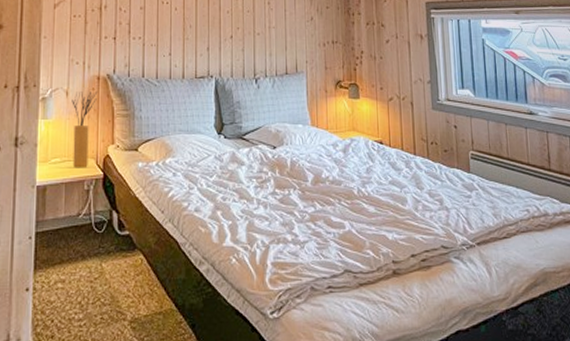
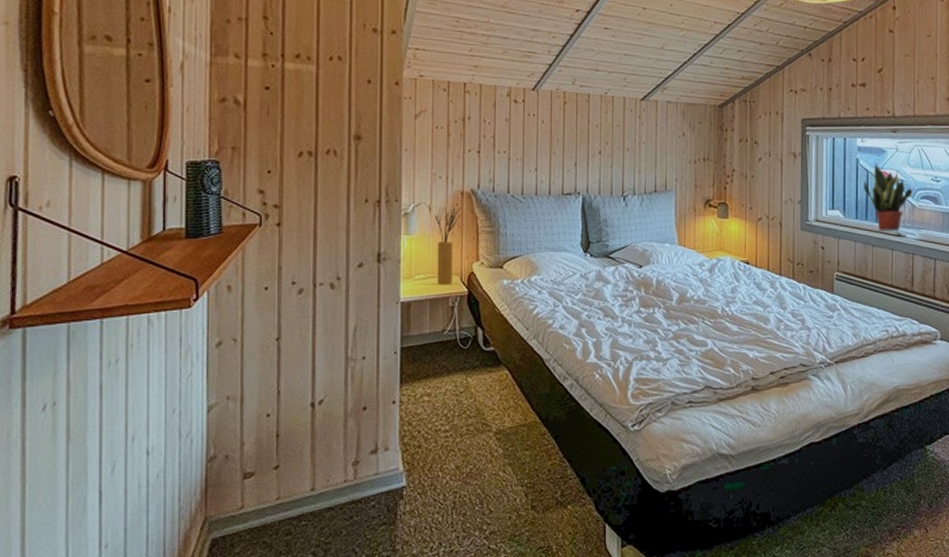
potted plant: none [490,42,542,110] -> present [862,162,914,232]

